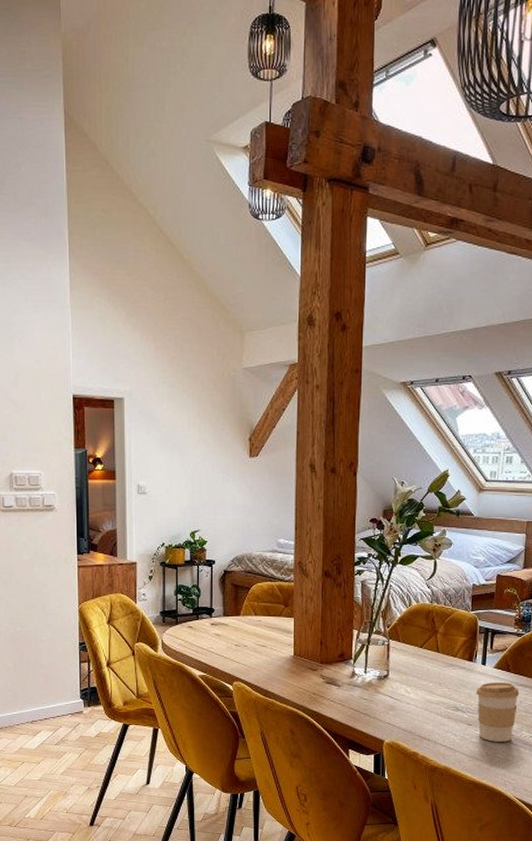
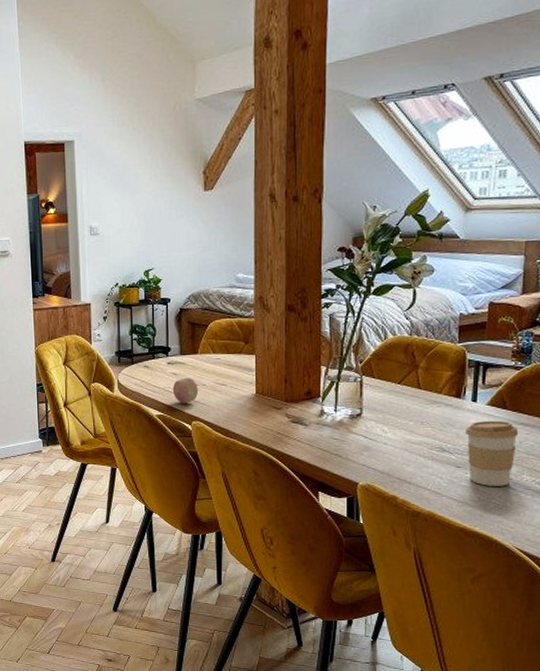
fruit: none [215,638,241,664] -> present [172,377,199,403]

